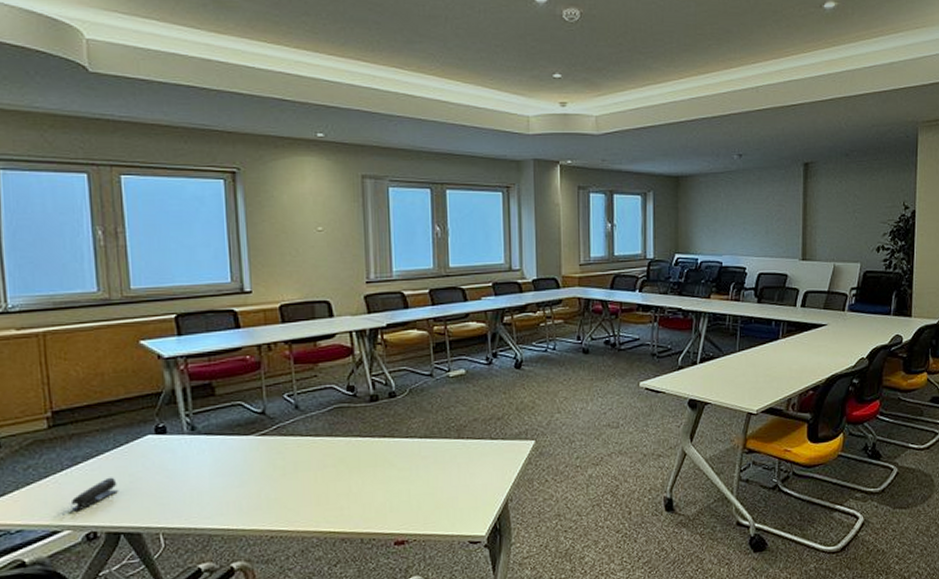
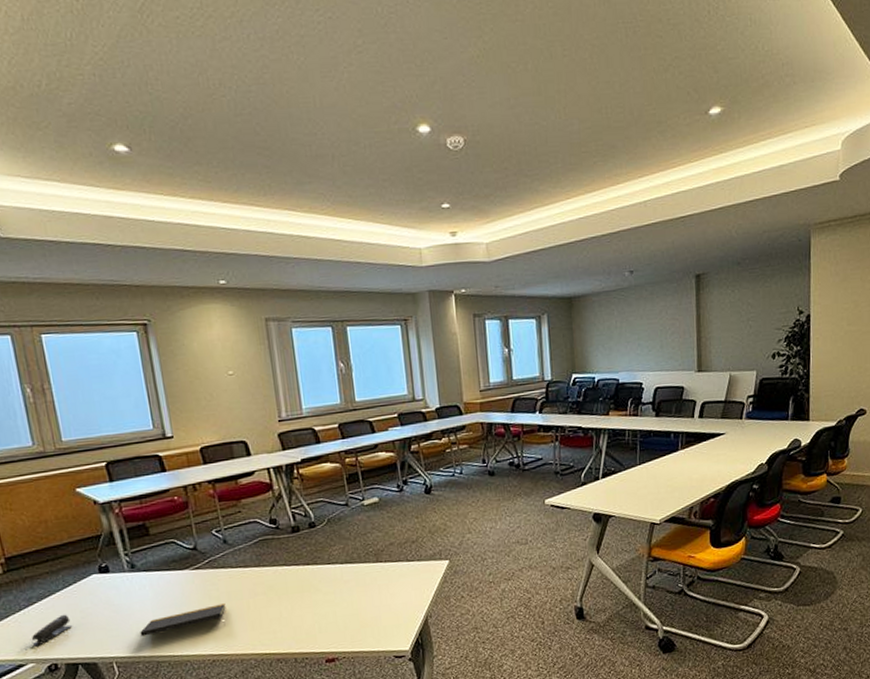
notepad: none [193,475,291,506] -> present [140,603,226,637]

